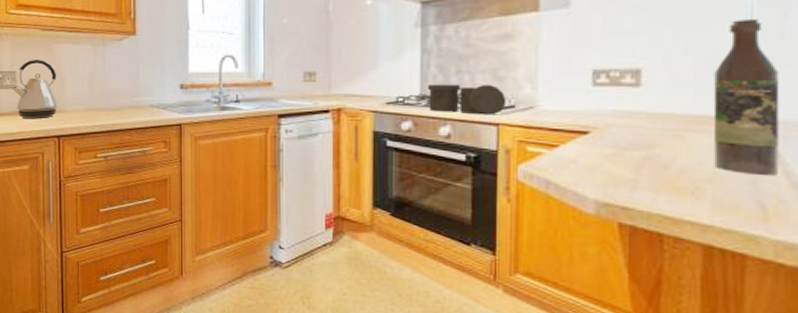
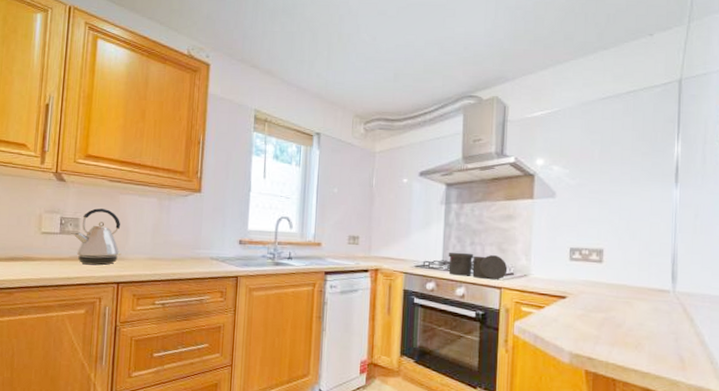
wine bottle: present [713,19,780,177] -> none [650,216,693,336]

